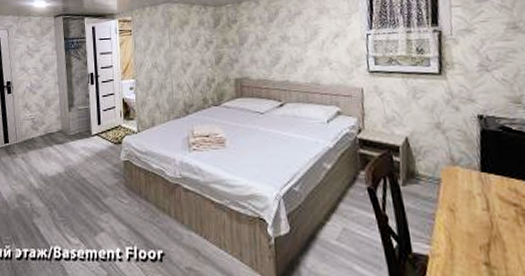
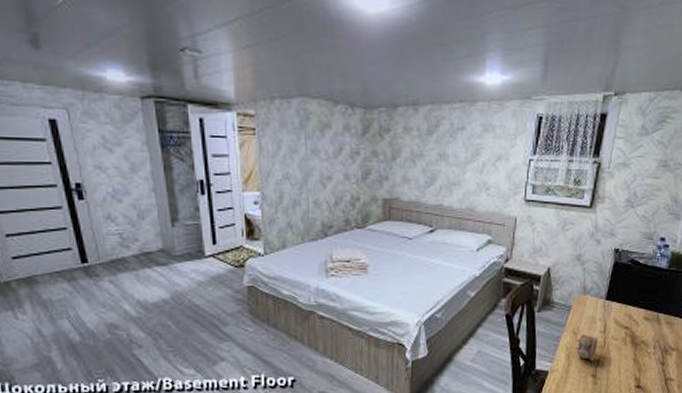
alarm clock: none [455,211,484,245] -> present [575,334,598,361]

